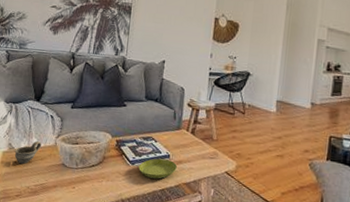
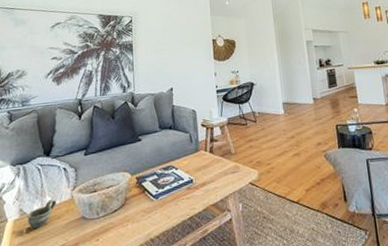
saucer: present [139,158,177,179] -> none [163,184,202,209]

